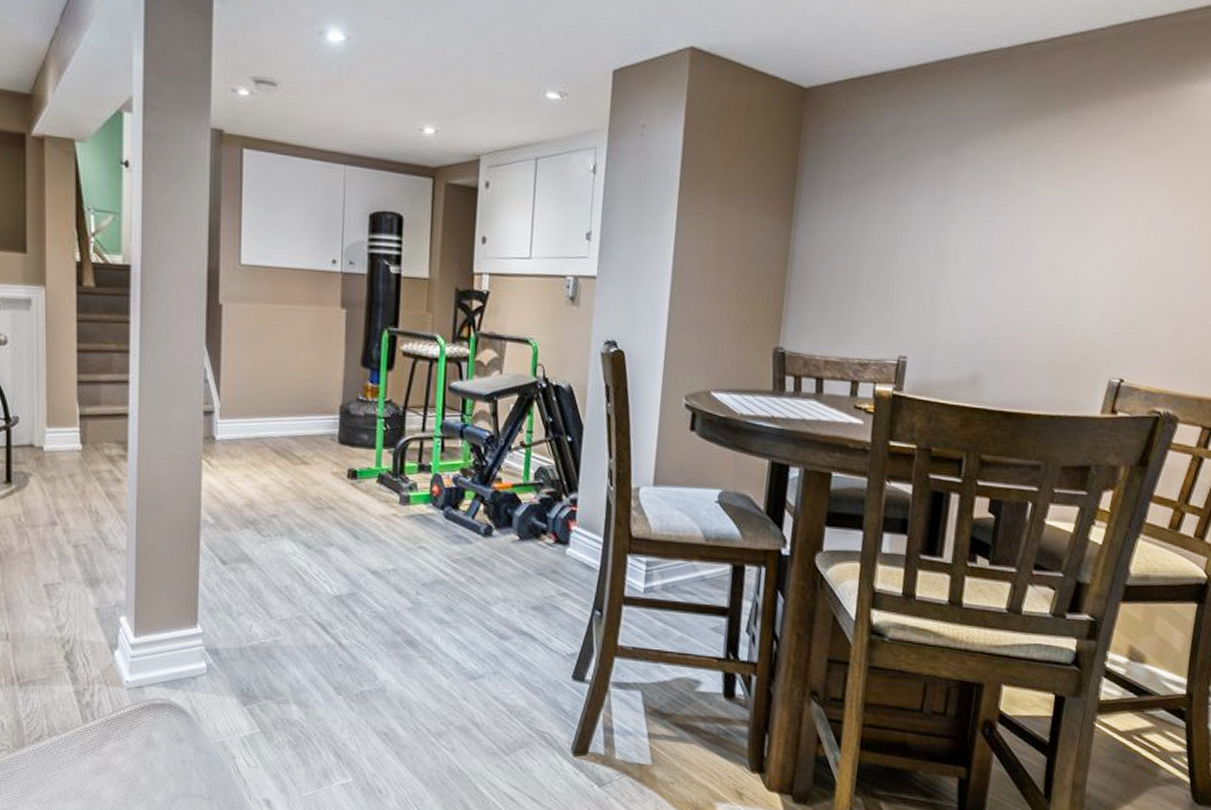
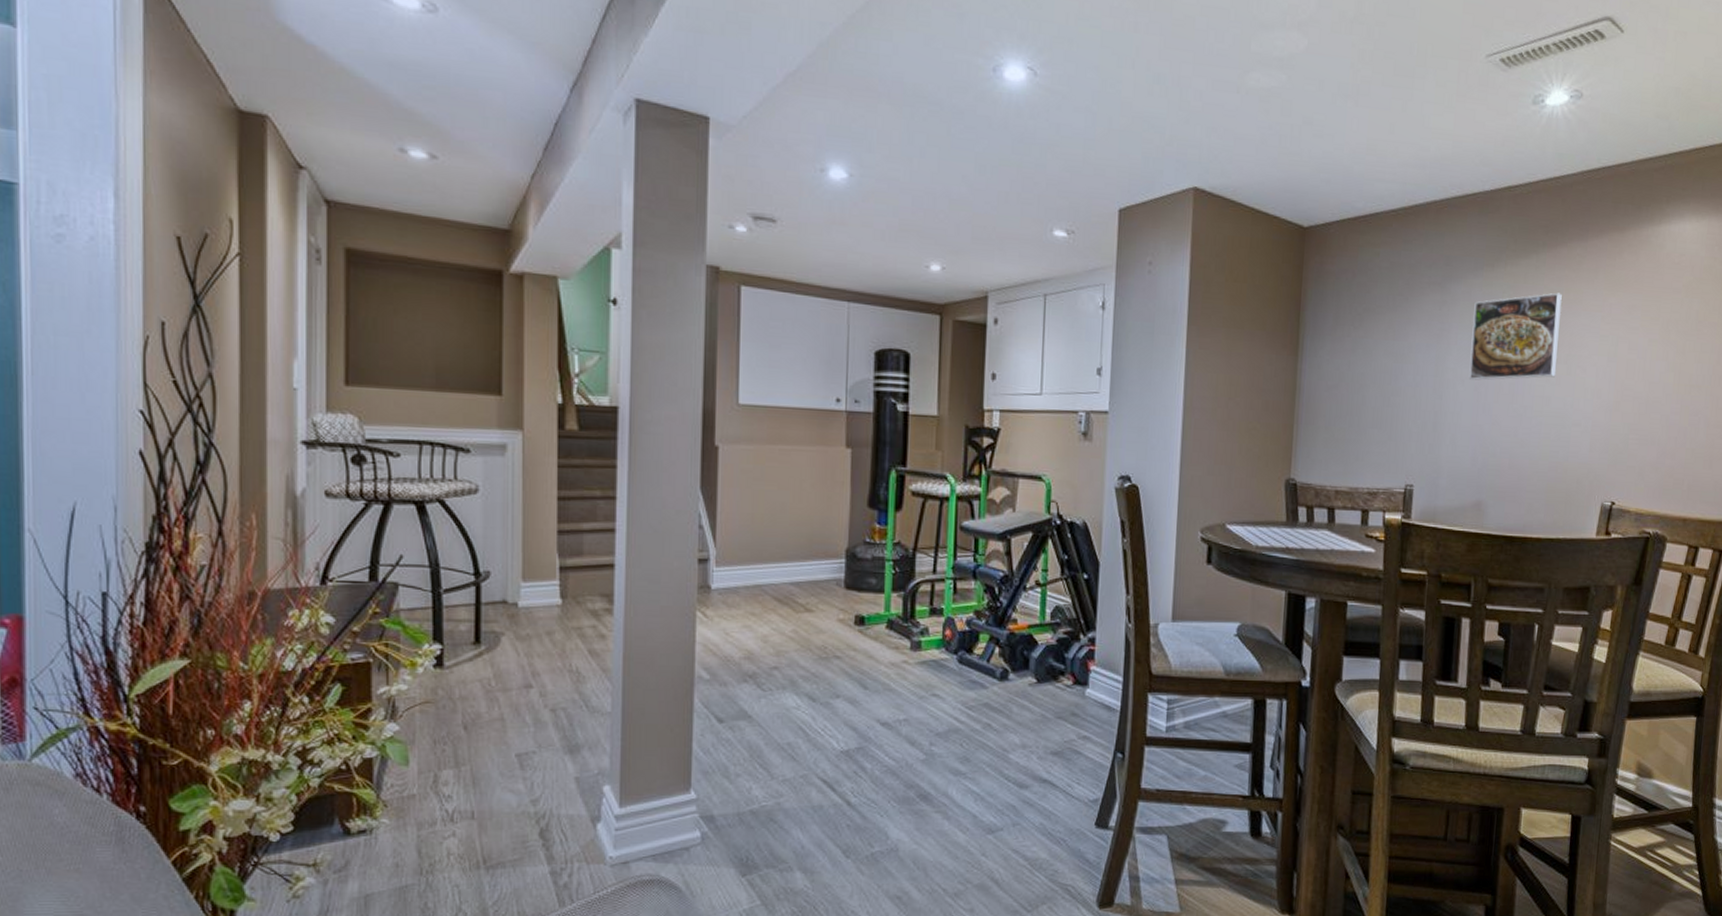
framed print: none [972,157,1080,250] -> present [1469,292,1562,381]

